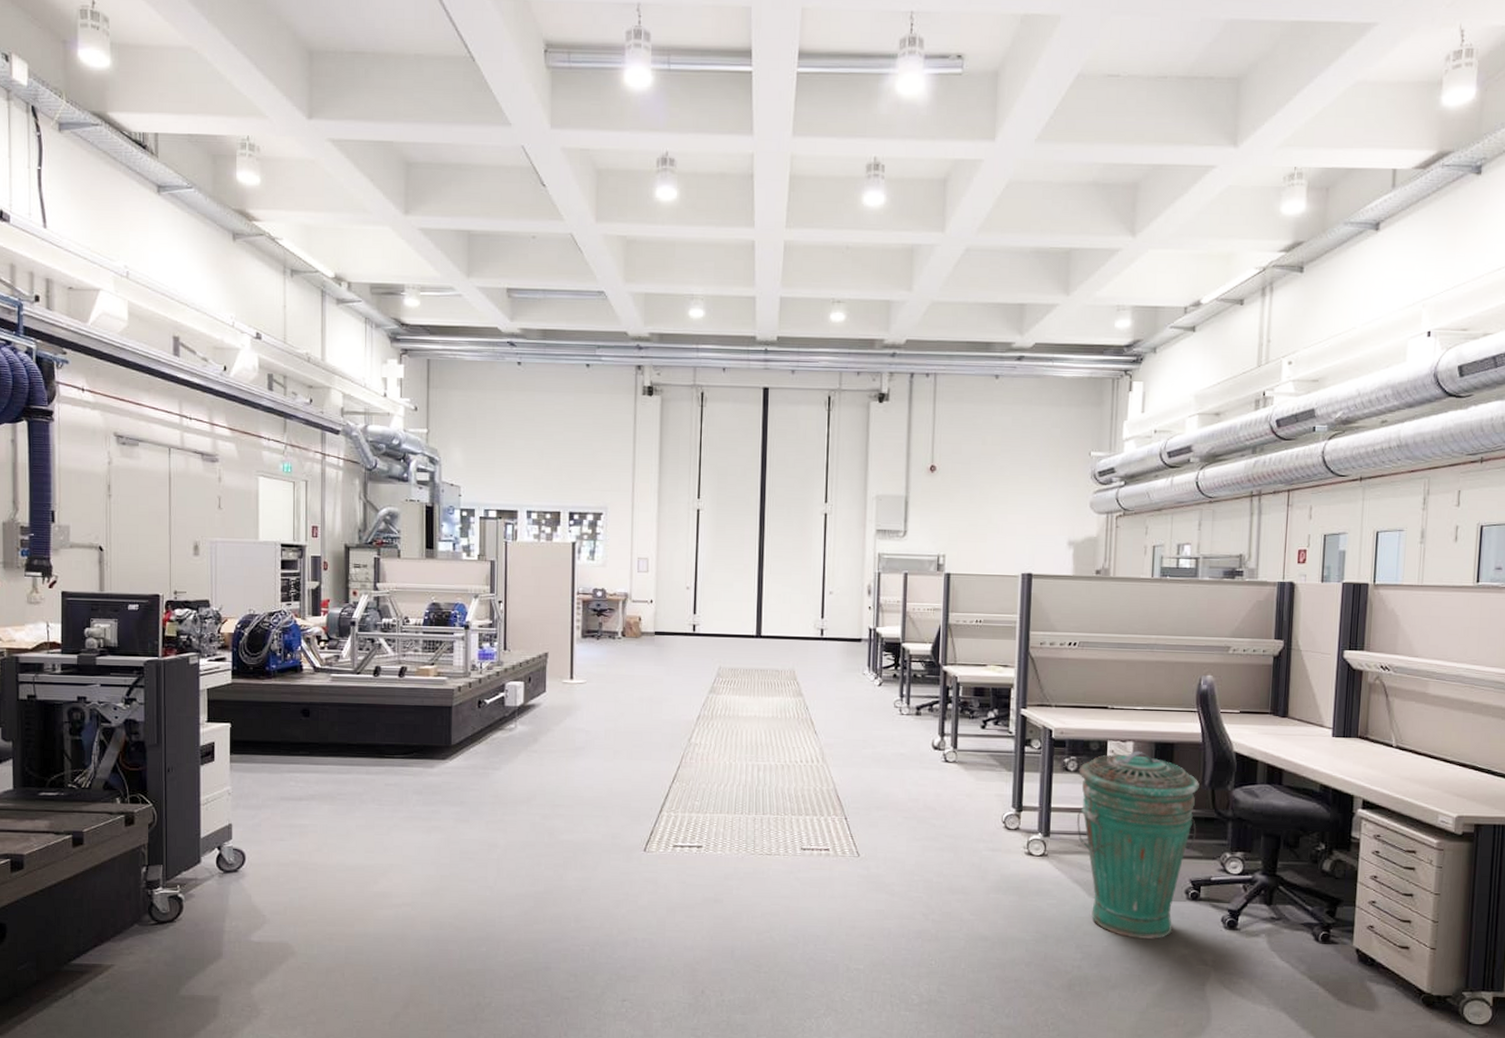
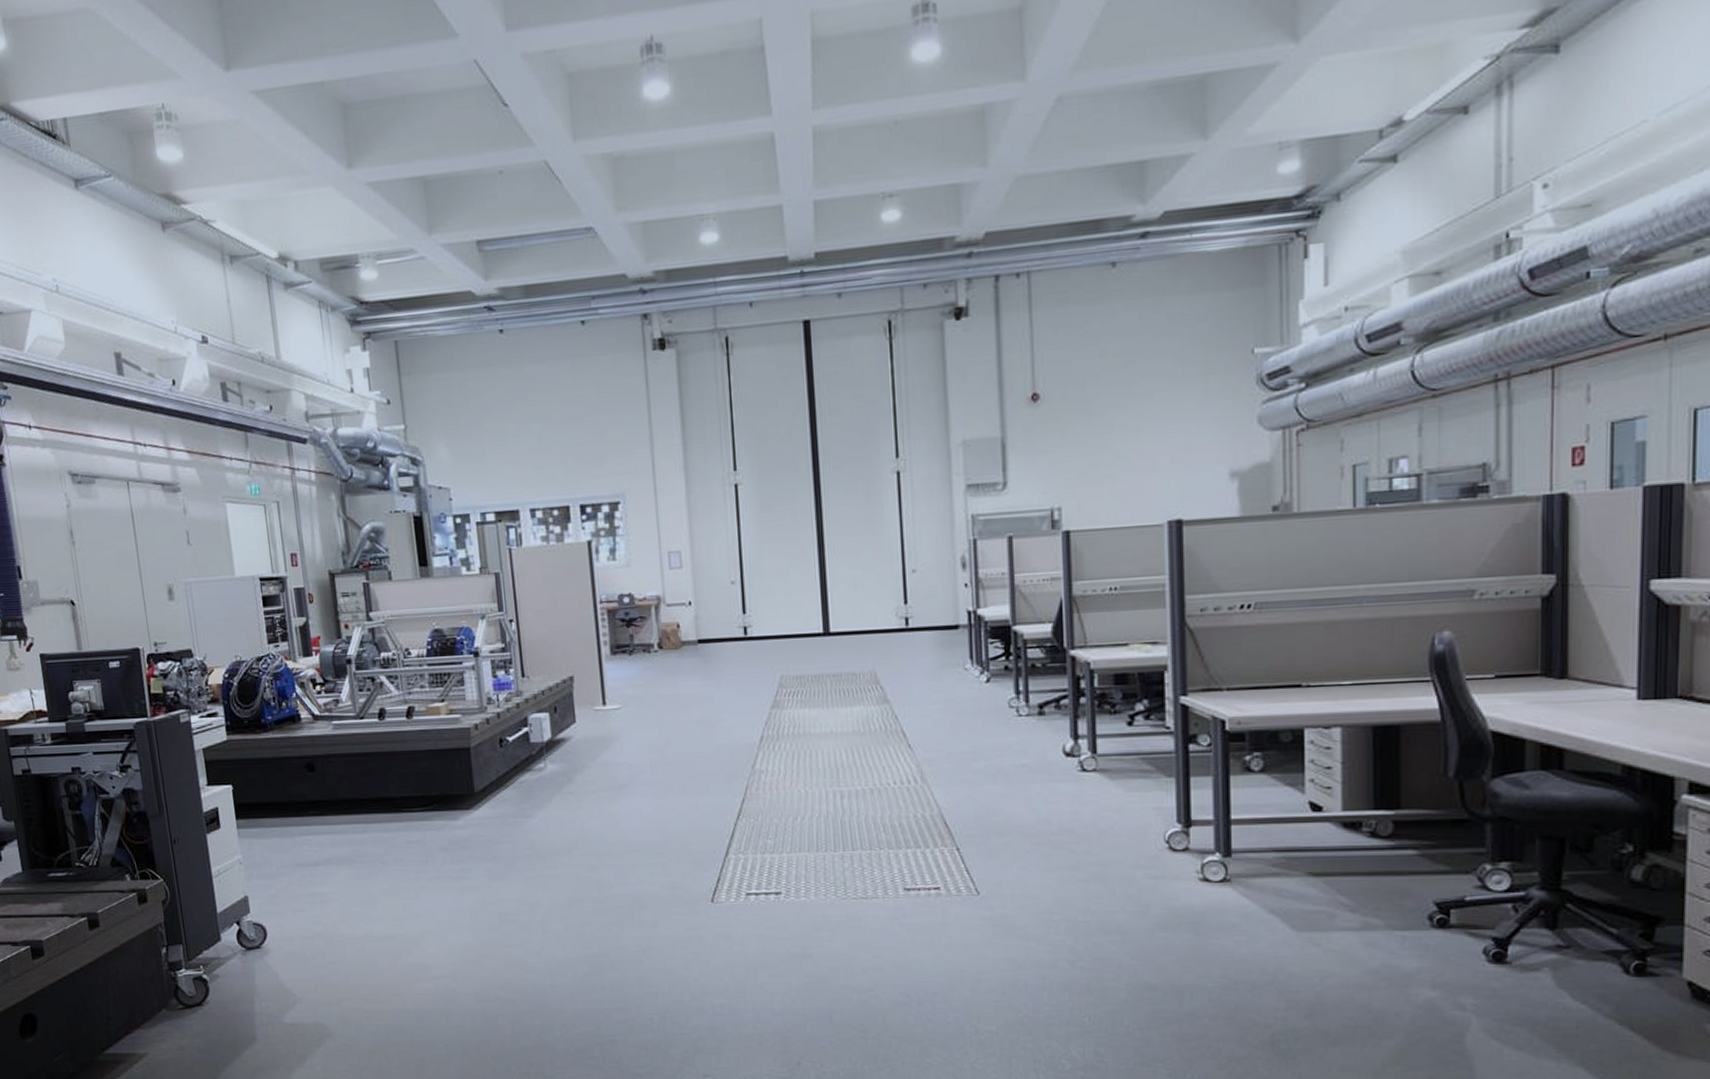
trash can: present [1076,751,1199,939] -> none [1266,738,1440,980]

